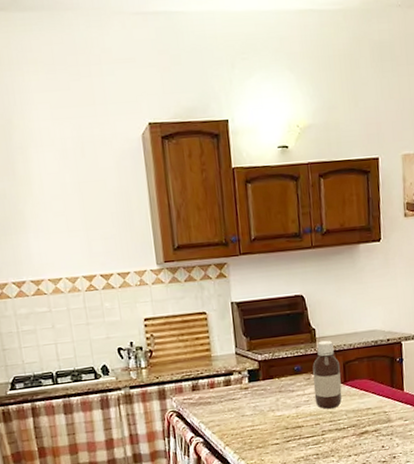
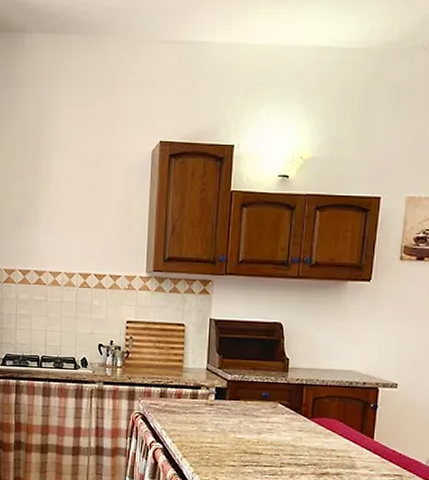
bottle: present [312,340,342,409] -> none [278,372,310,442]

